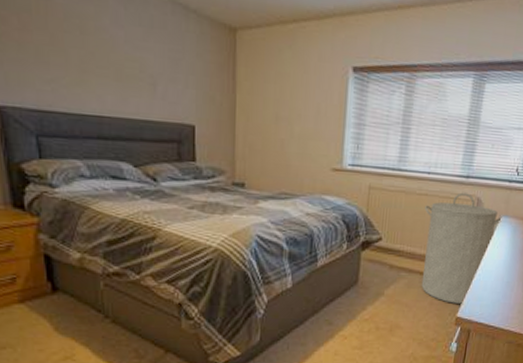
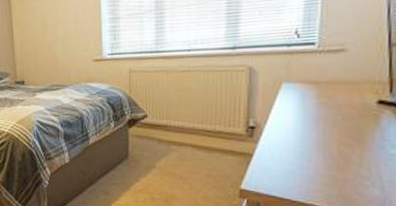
laundry hamper: present [421,192,502,305] -> none [189,63,284,177]

